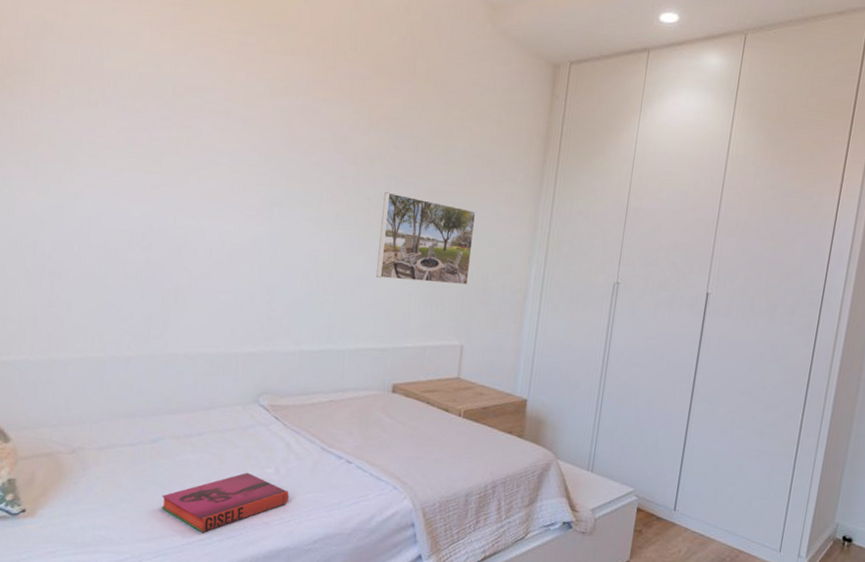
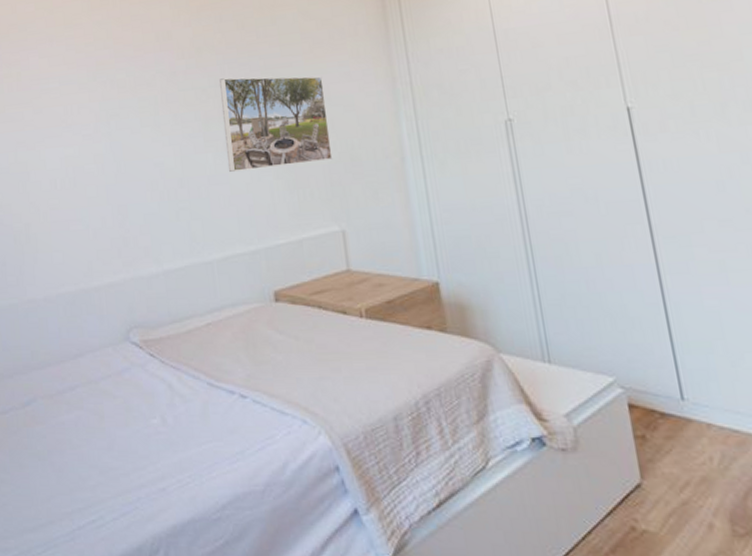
hardback book: present [161,472,289,533] -> none [42,427,183,512]

